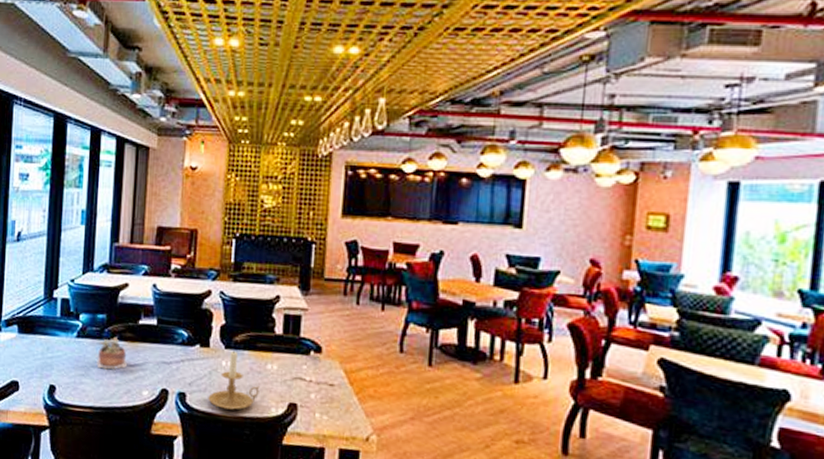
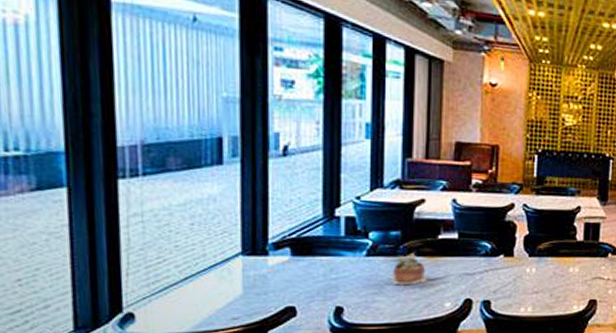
candle holder: present [208,350,260,410] -> none [513,258,563,311]

